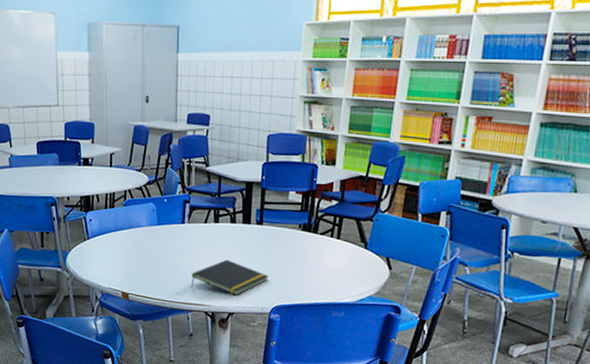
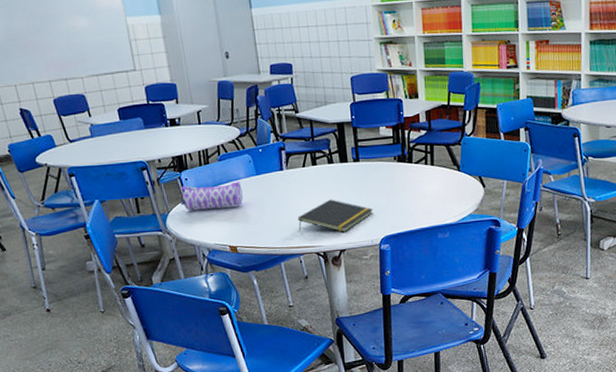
pencil case: none [82,226,142,254] -> present [180,180,243,210]

